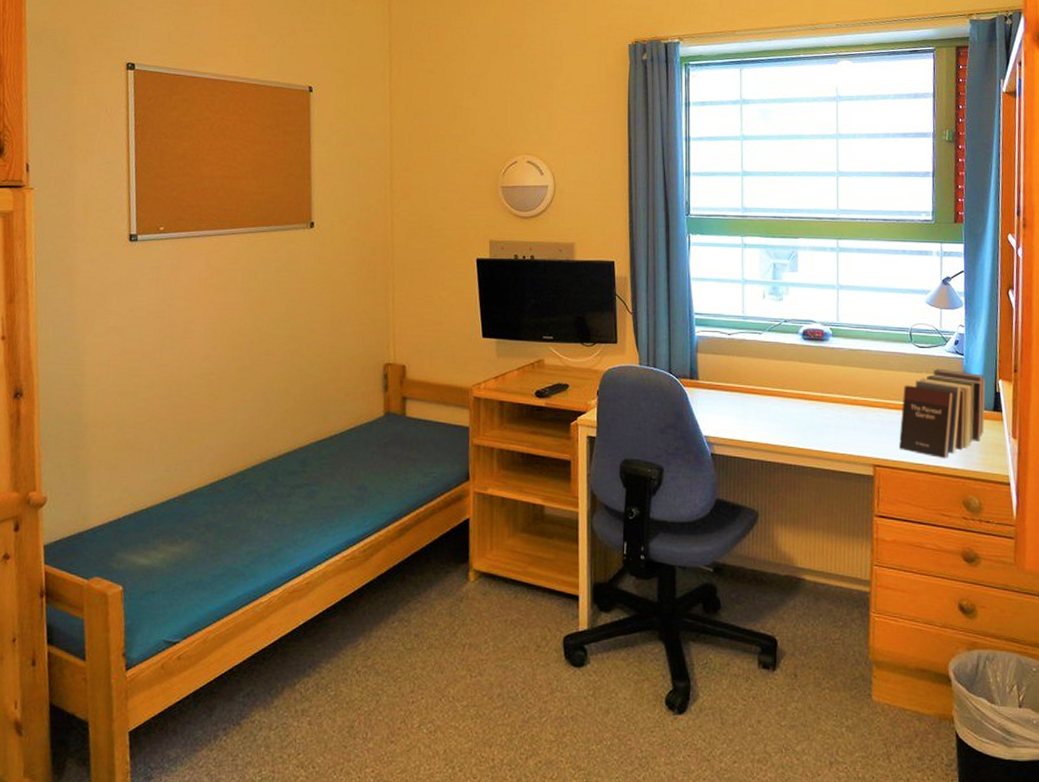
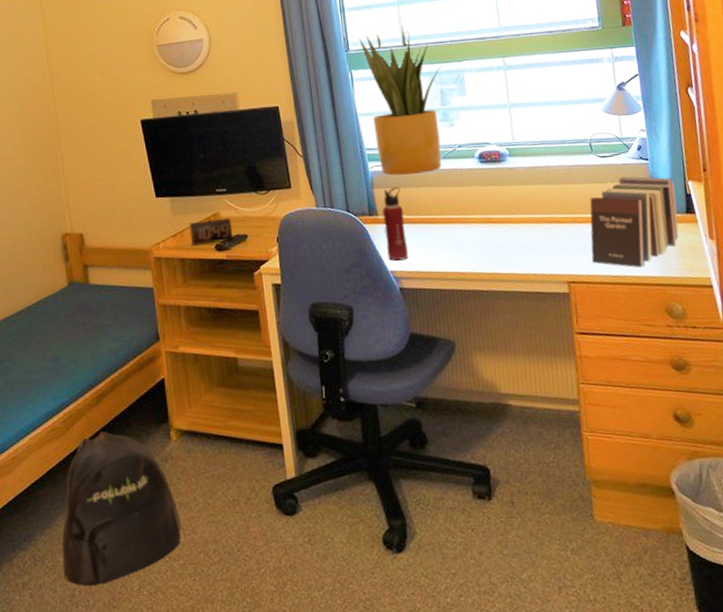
backpack: none [344,564,468,718] -> present [61,431,181,586]
alarm clock: none [512,365,554,390] -> present [189,217,233,246]
planter: none [701,196,779,343] -> present [359,26,443,176]
water bottle: none [703,353,723,427] -> present [382,186,408,261]

